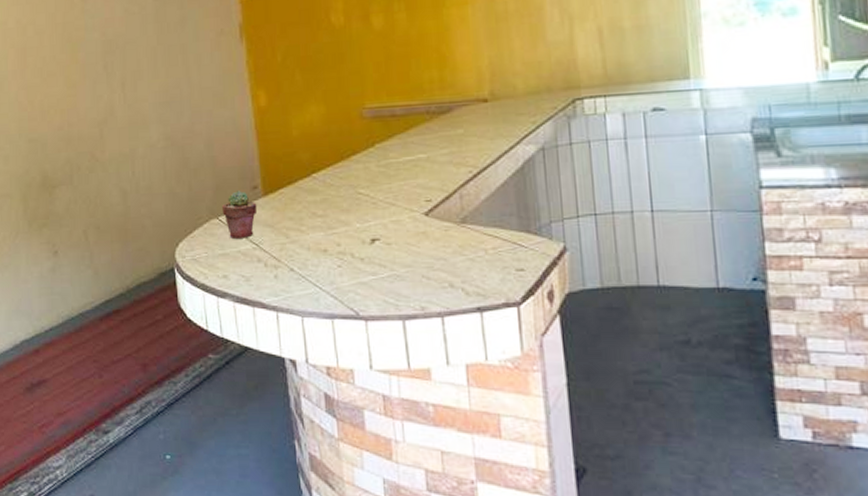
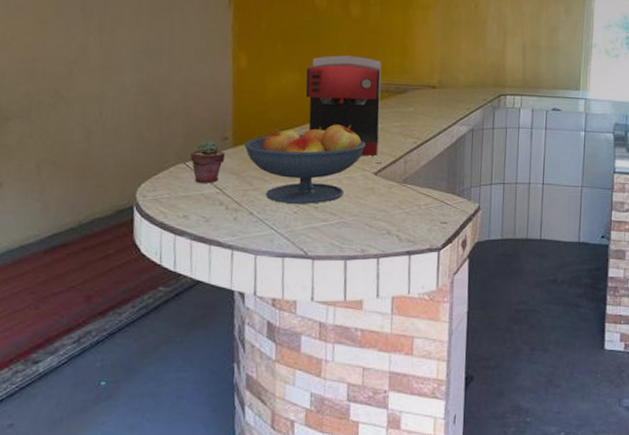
fruit bowl: none [275,158,410,256] -> present [244,124,366,204]
coffee maker: none [331,75,426,193] -> present [305,55,381,156]

